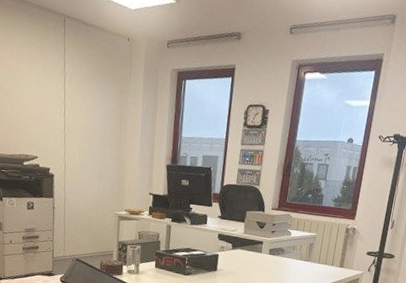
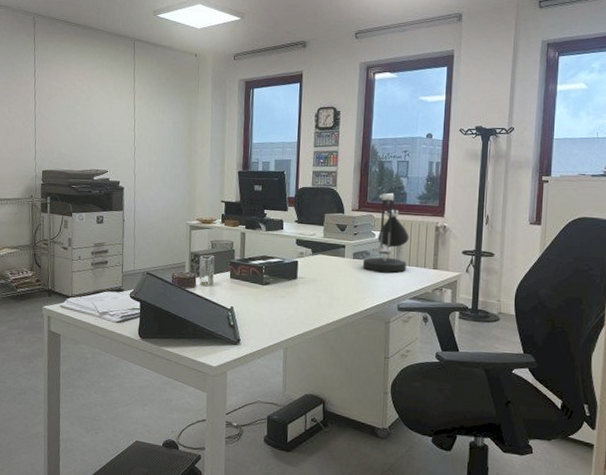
desk lamp: none [277,194,322,269] -> present [362,193,409,273]

